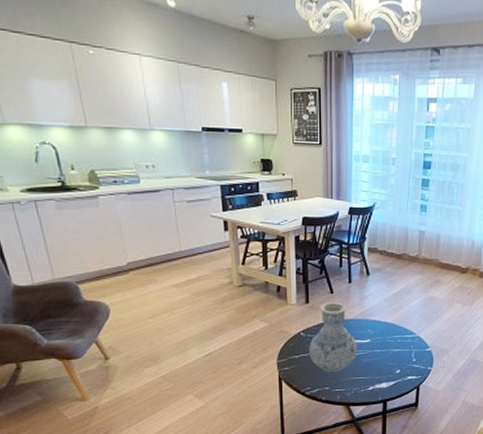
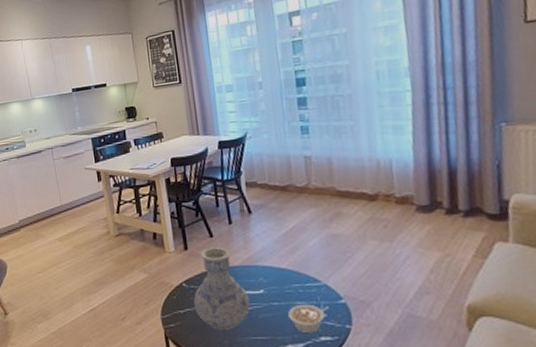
legume: none [387,351,418,374] -> present [288,304,329,334]

